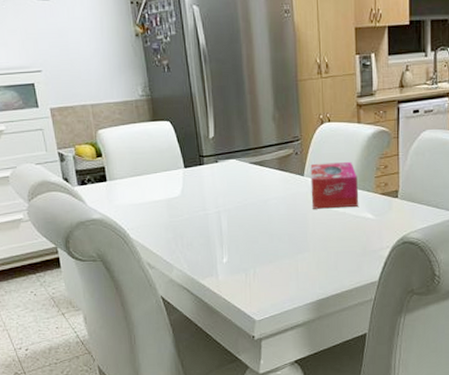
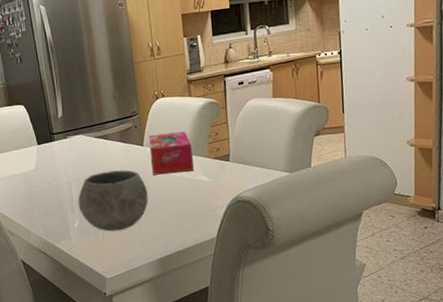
bowl: none [228,201,306,269] -> present [78,170,148,232]

